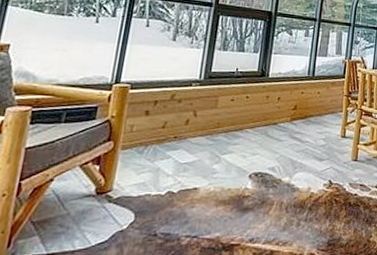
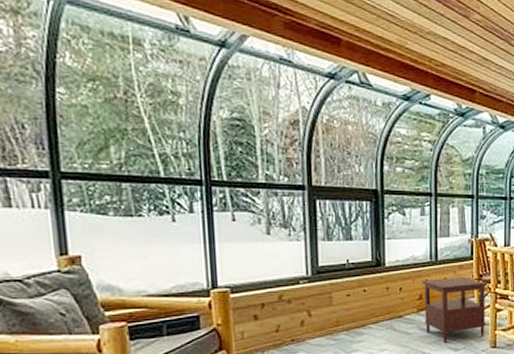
side table: none [296,92,355,153] -> present [421,276,488,344]

